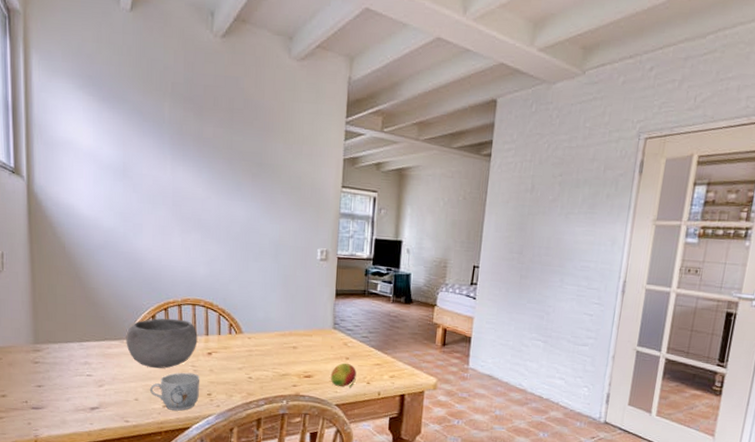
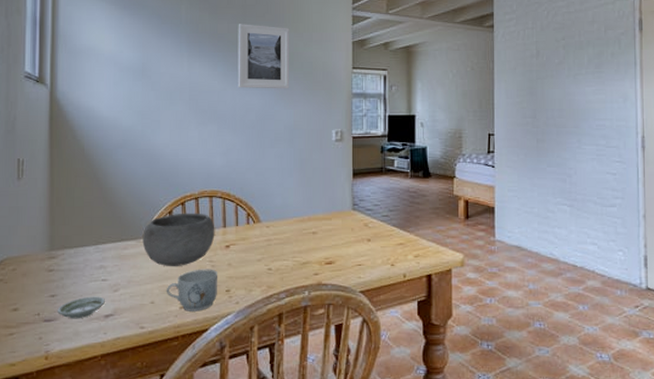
saucer: none [44,389,90,409] -> present [57,296,105,319]
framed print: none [223,129,278,203] -> present [237,24,290,89]
fruit: present [330,362,356,388] -> none [352,245,379,272]

